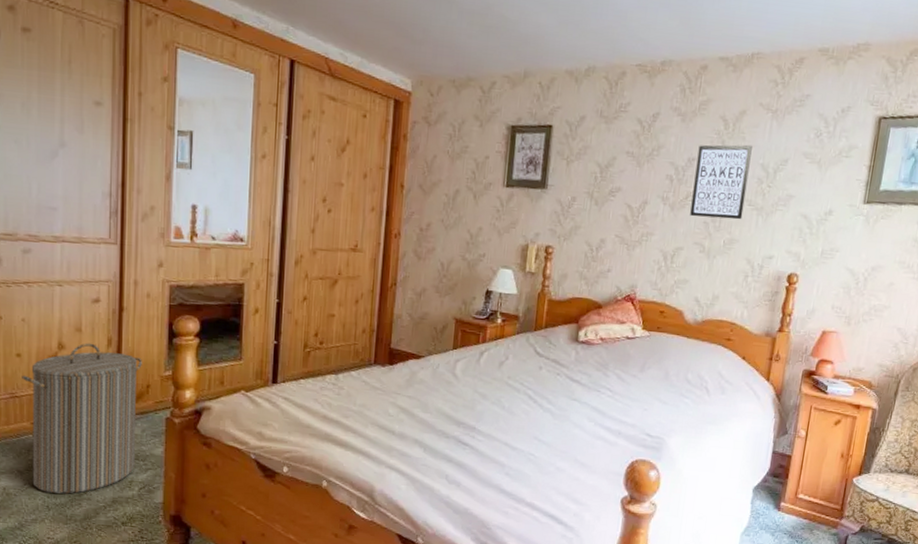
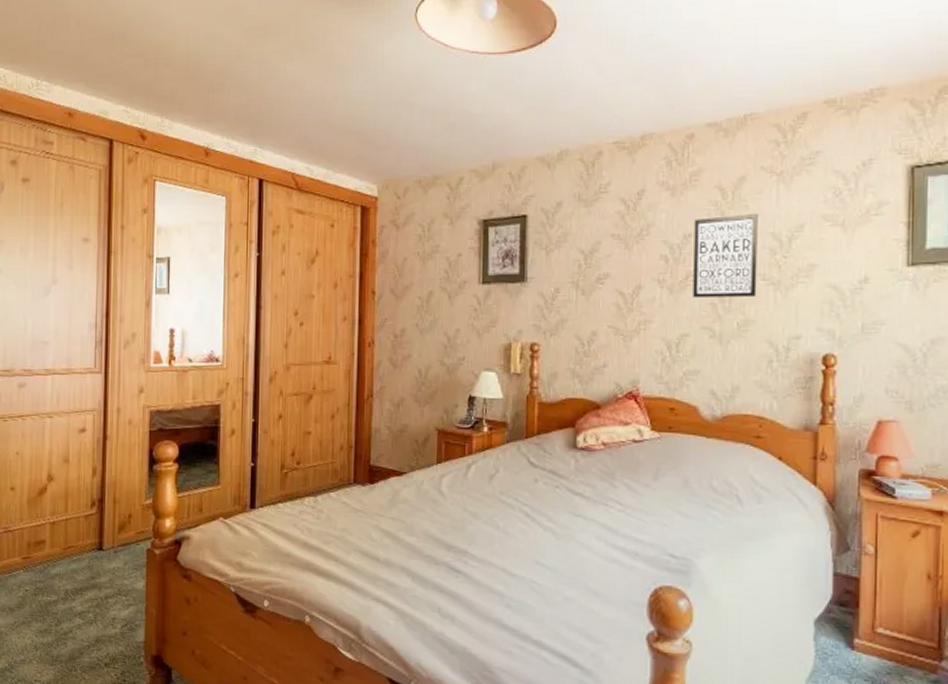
laundry hamper: present [22,343,142,494] -> none [15,473,124,633]

